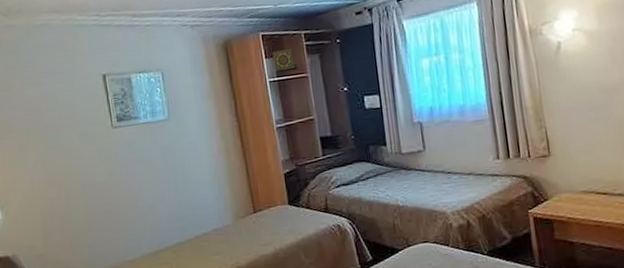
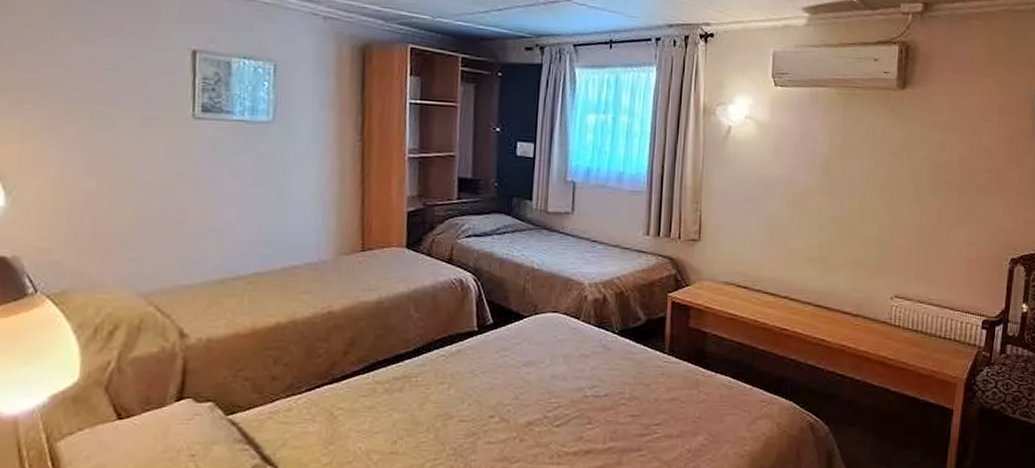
decorative box: present [272,49,298,73] -> none [419,69,447,97]

